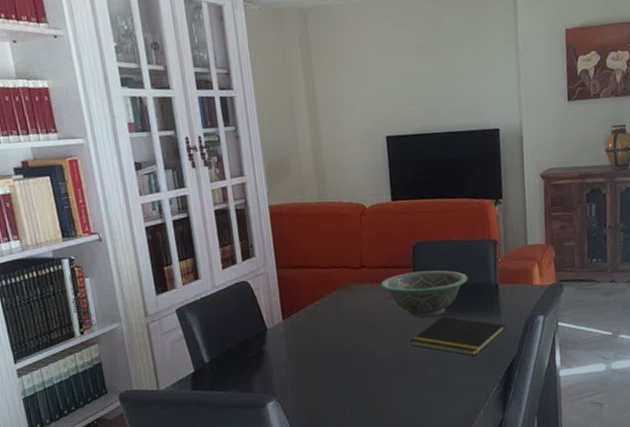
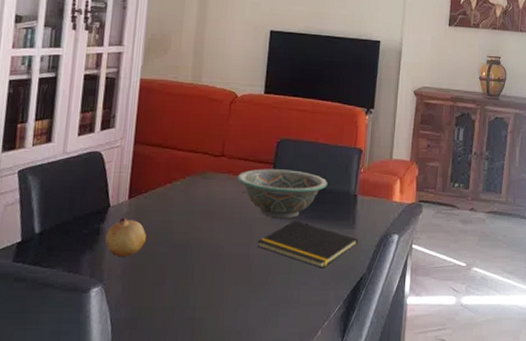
fruit: none [269,337,308,373] -> present [104,217,147,256]

